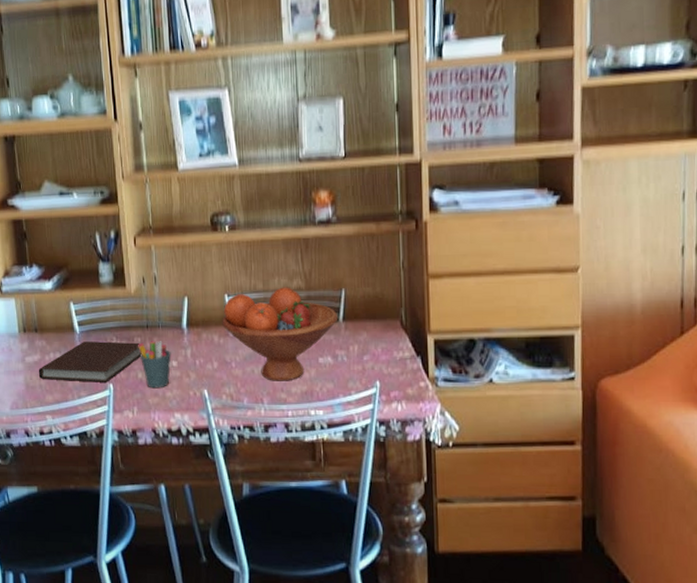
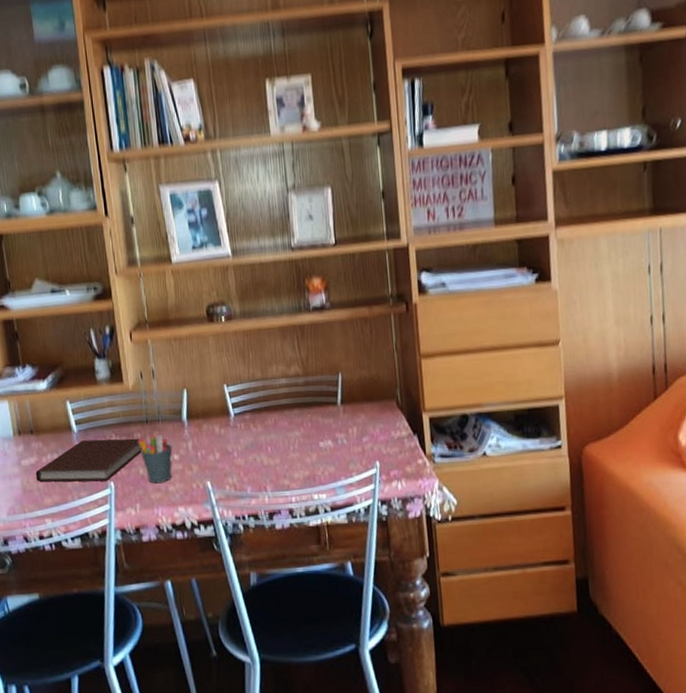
fruit bowl: present [222,287,339,381] -> none [222,374,337,468]

